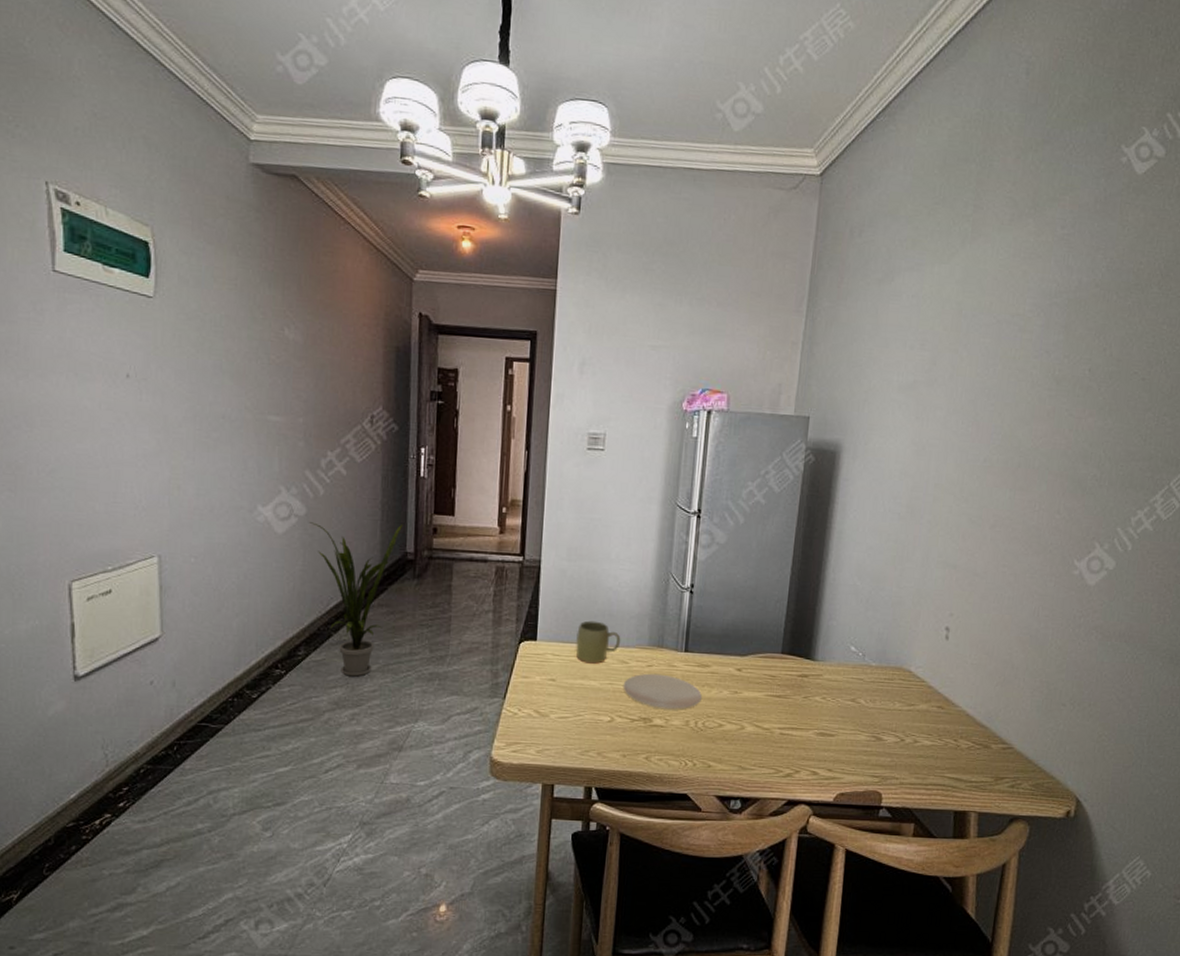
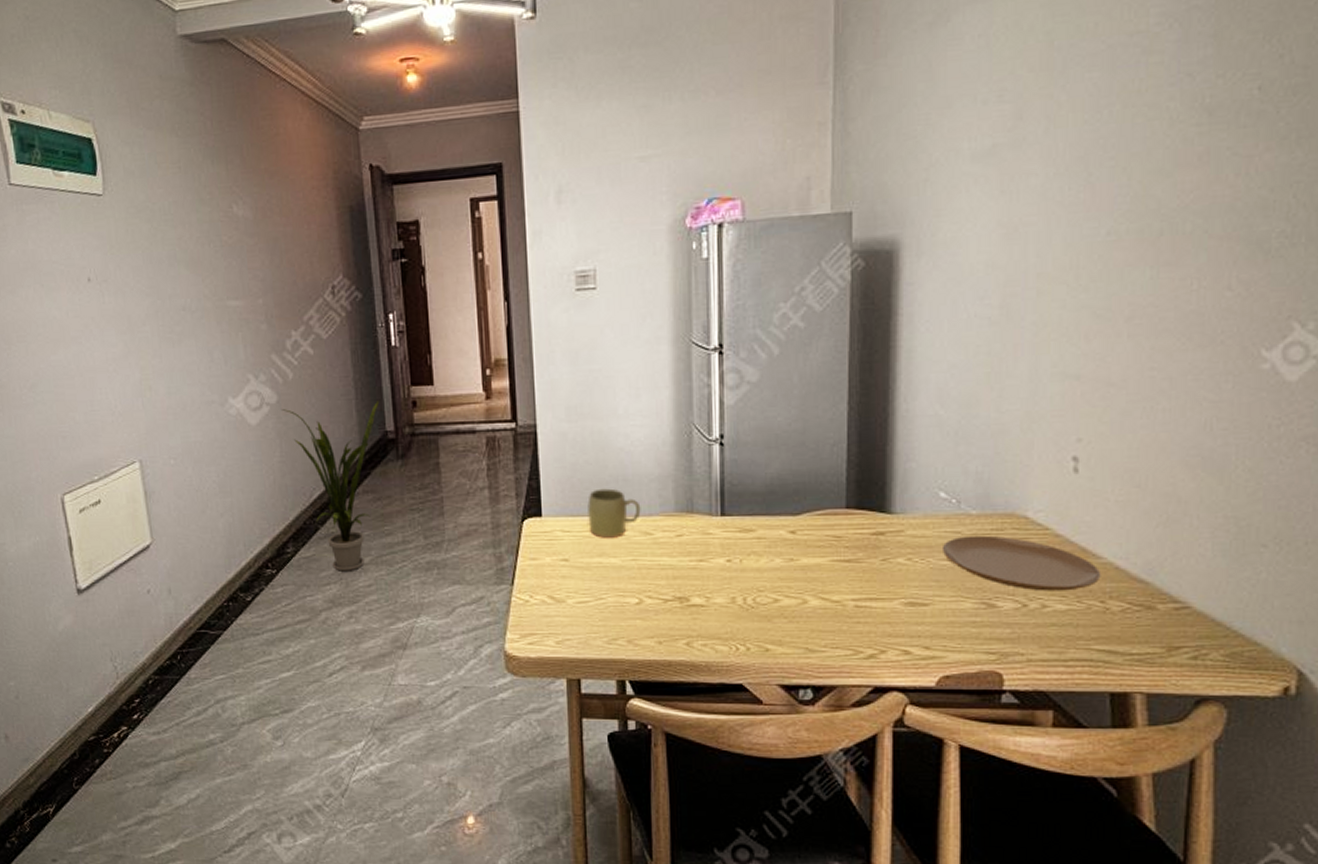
plate: present [623,673,702,710] -> none [649,544,748,586]
plate: none [849,682,957,731] -> present [943,535,1101,591]

